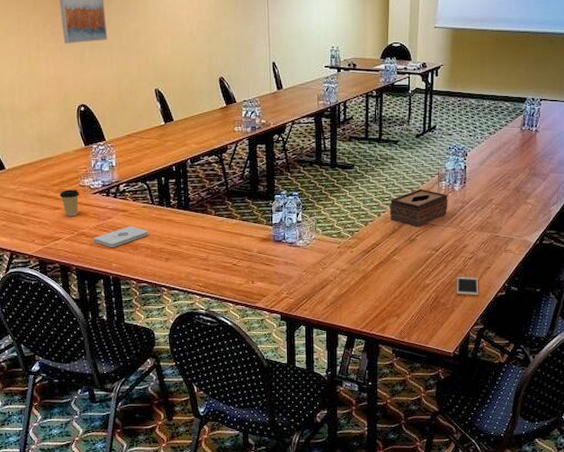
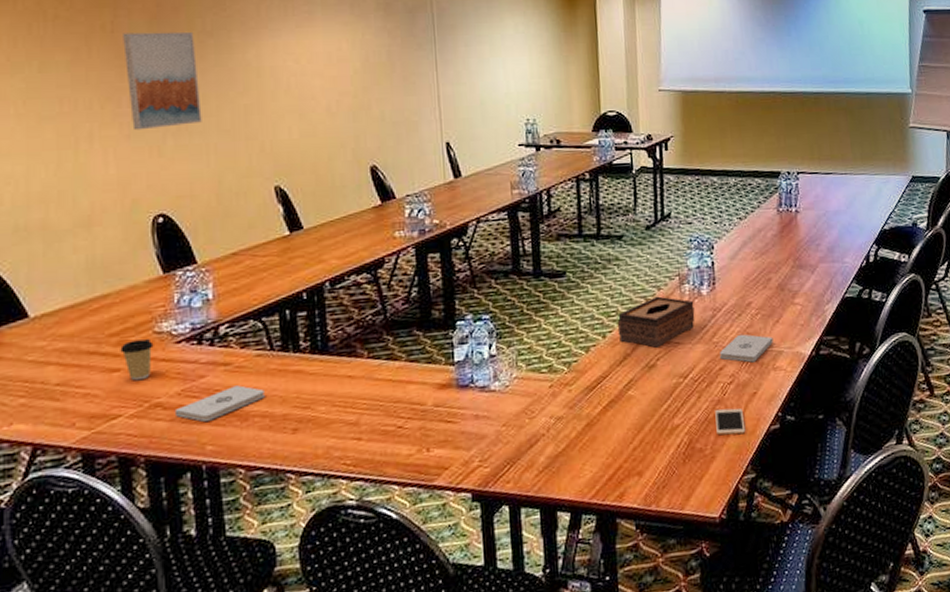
notepad: none [464,222,507,244] -> present [719,334,774,363]

